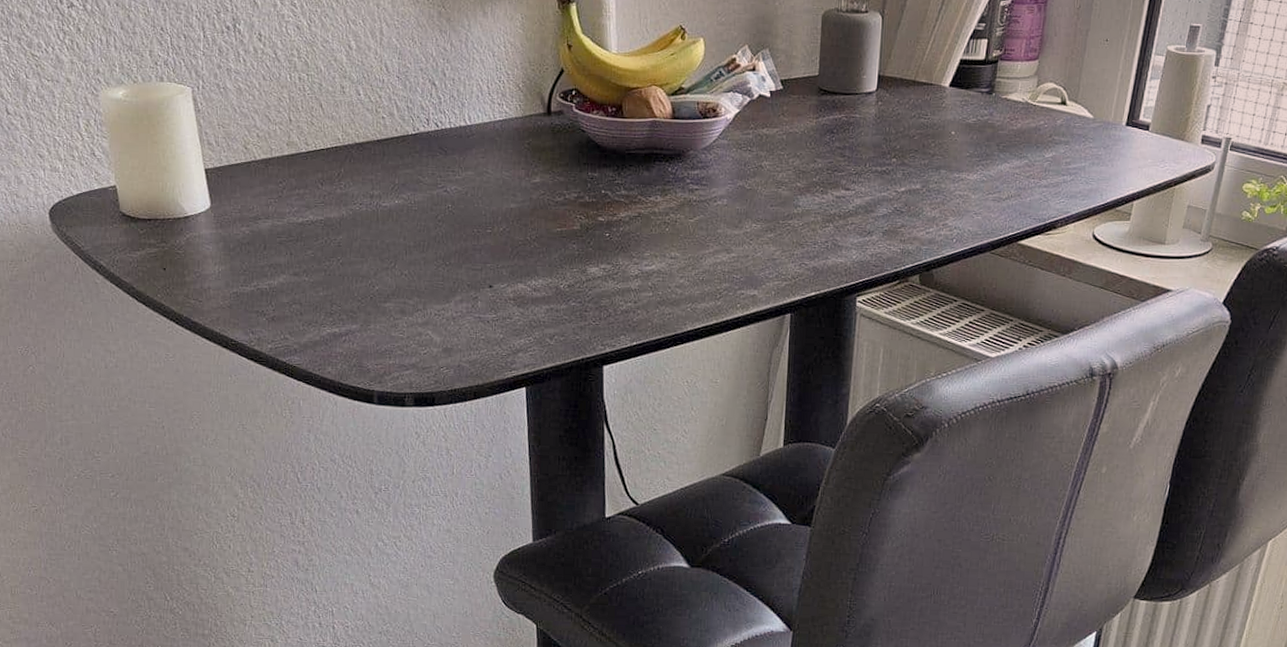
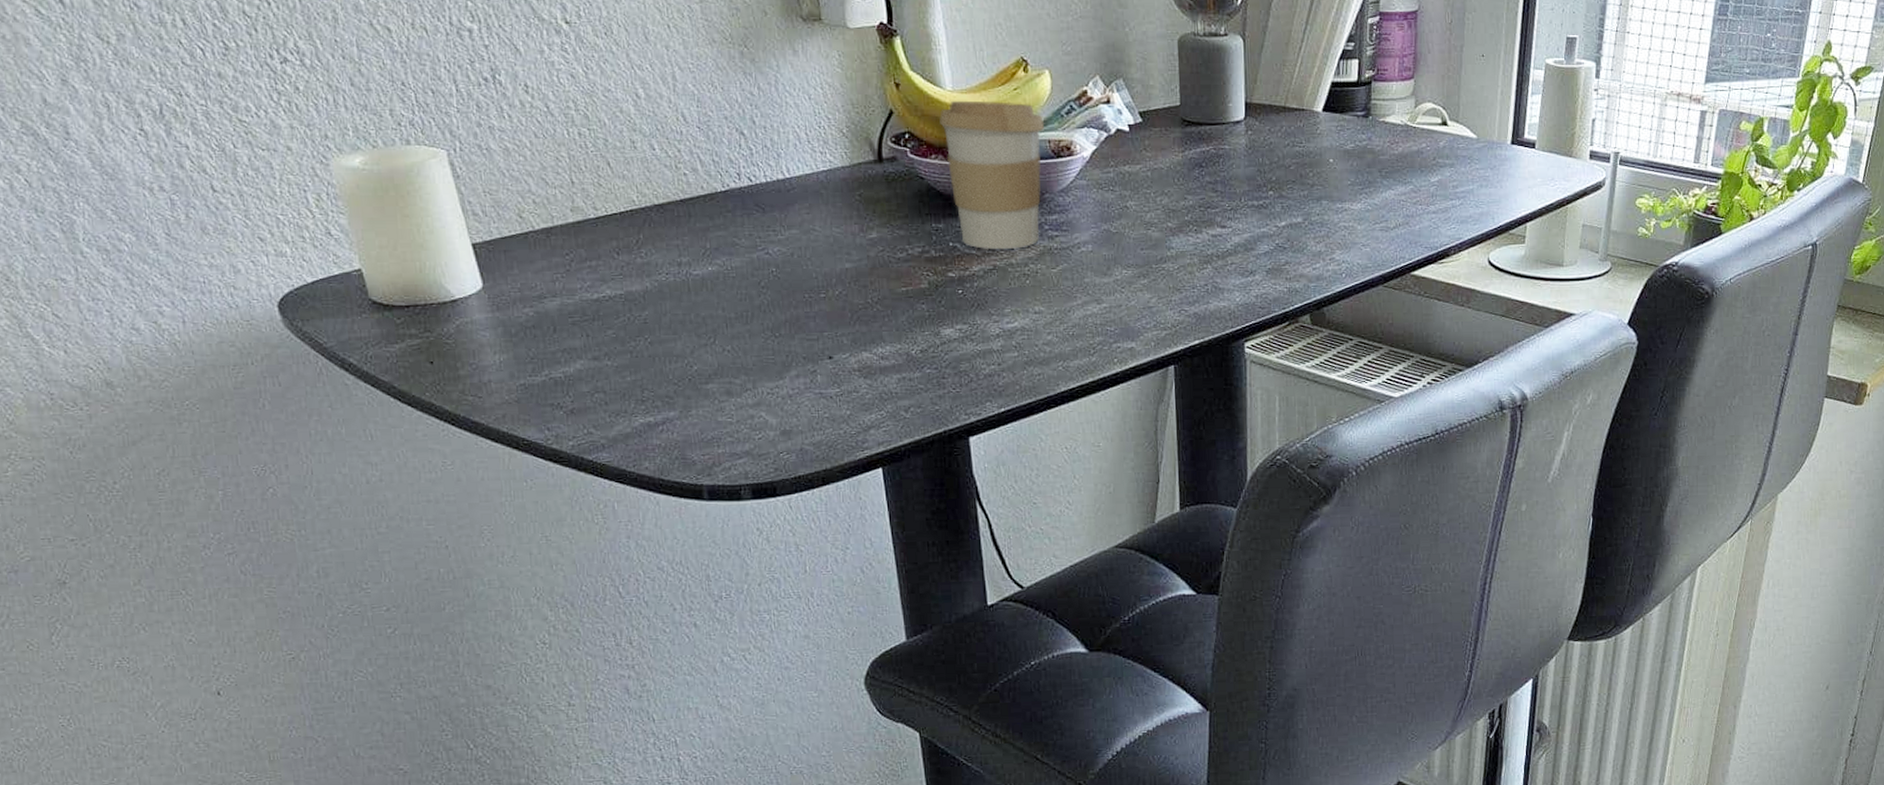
coffee cup: none [603,62,696,199] -> present [939,100,1045,250]

